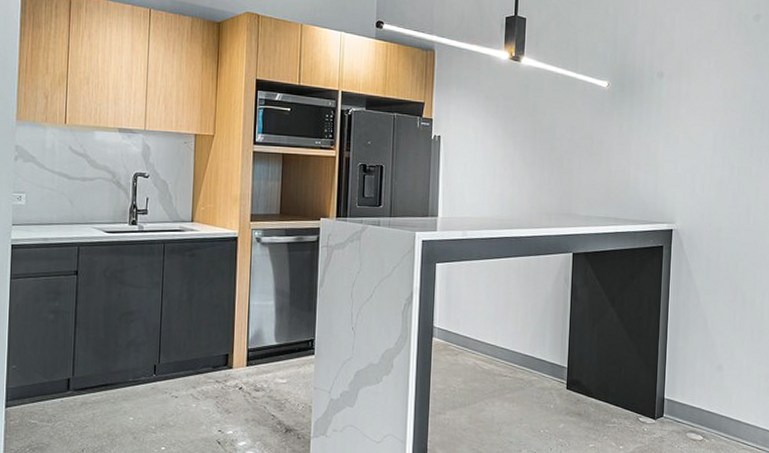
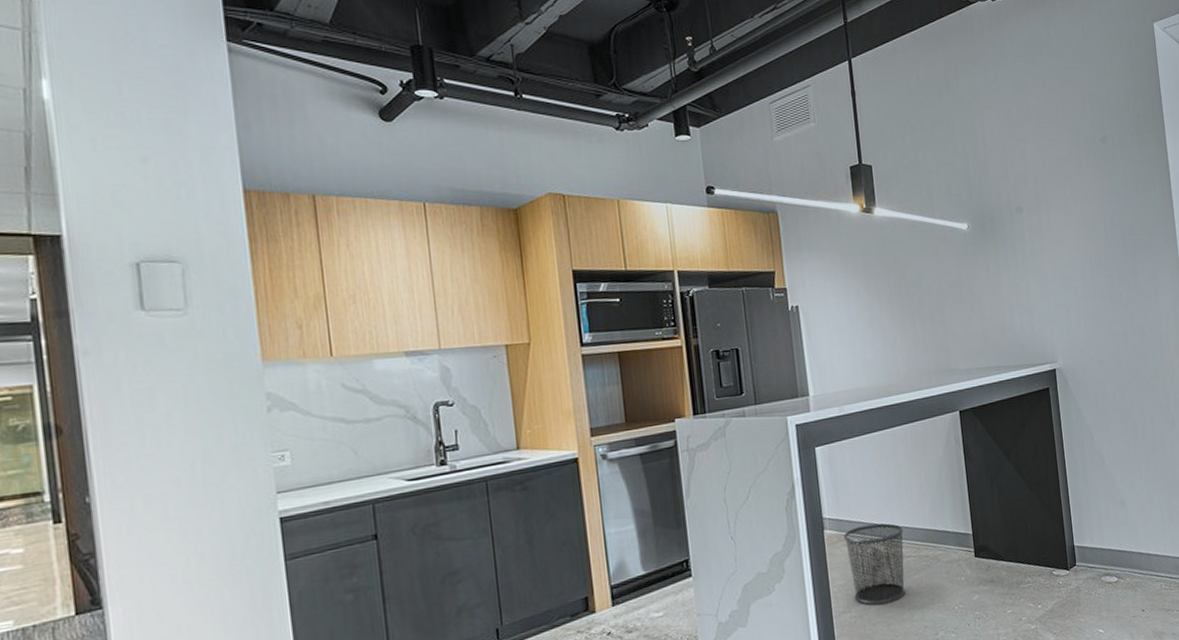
waste bin: none [449,340,504,414] -> present [843,523,906,605]

